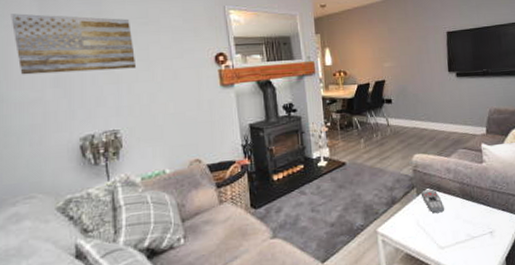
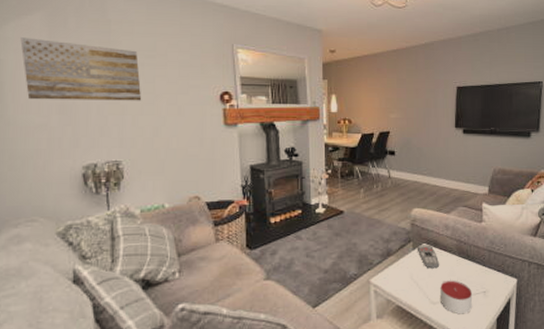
candle: none [447,222,480,257] -> present [440,279,473,315]

